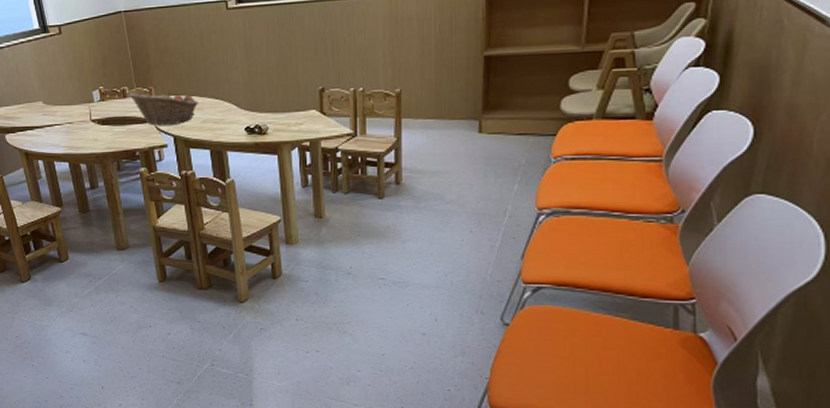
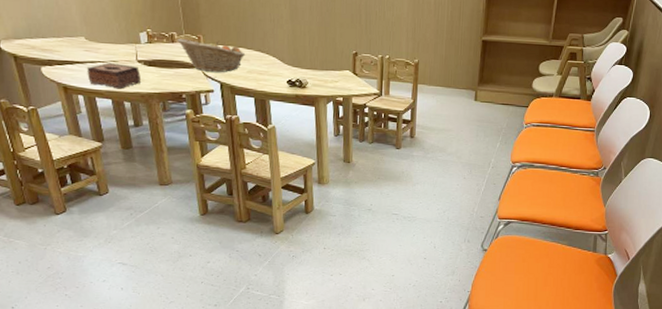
tissue box: none [46,125,96,151] -> present [87,63,142,89]

